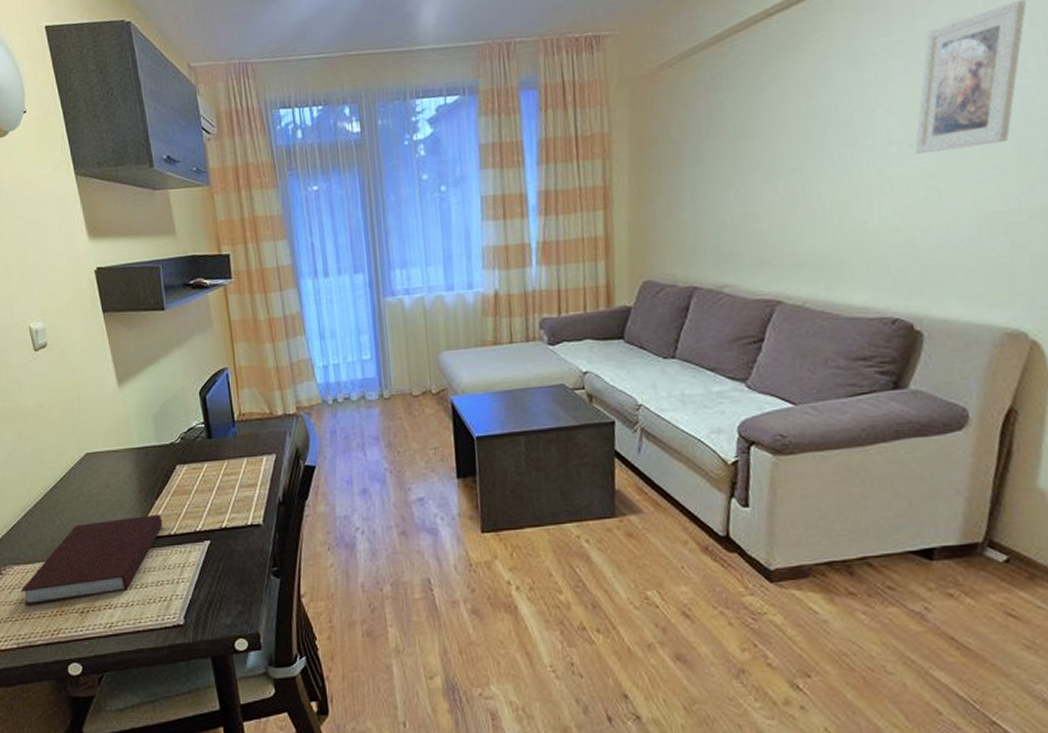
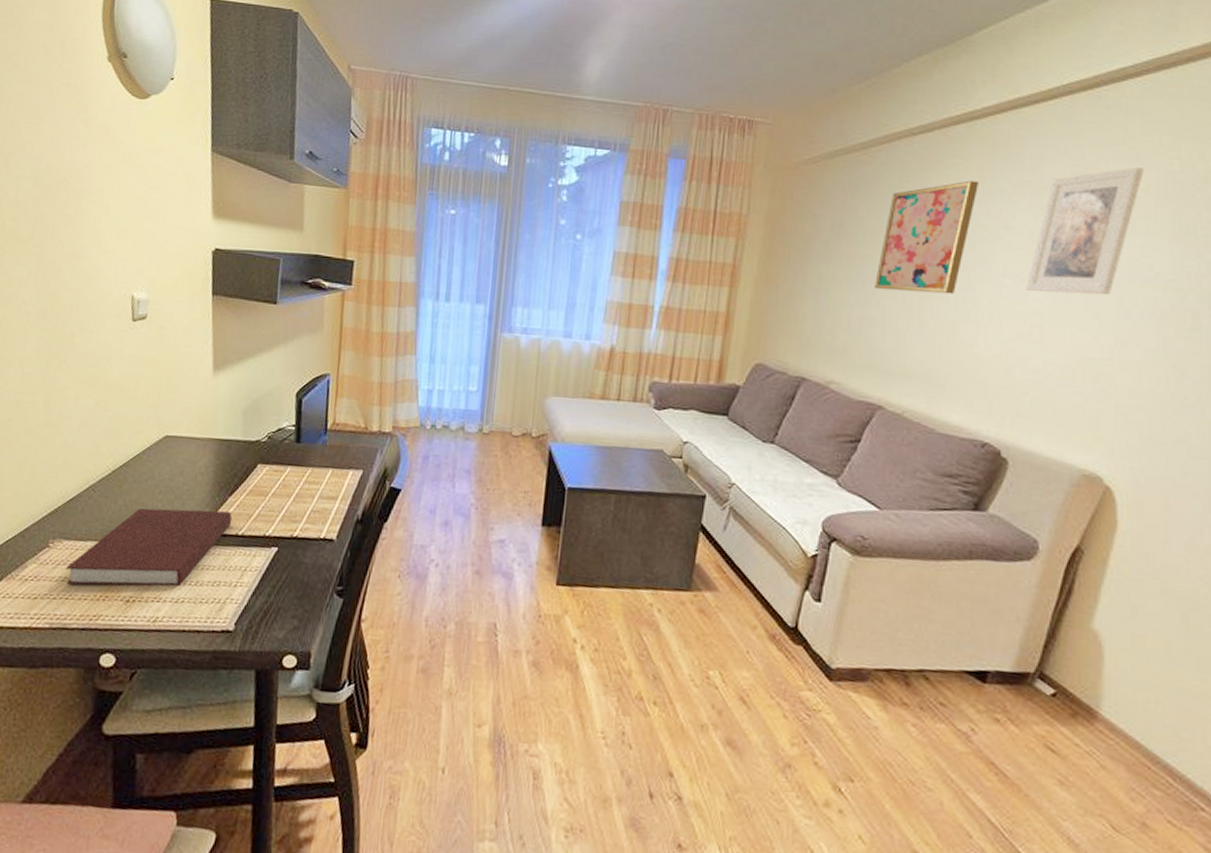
wall art: none [753,50,848,184] -> present [874,180,978,295]

